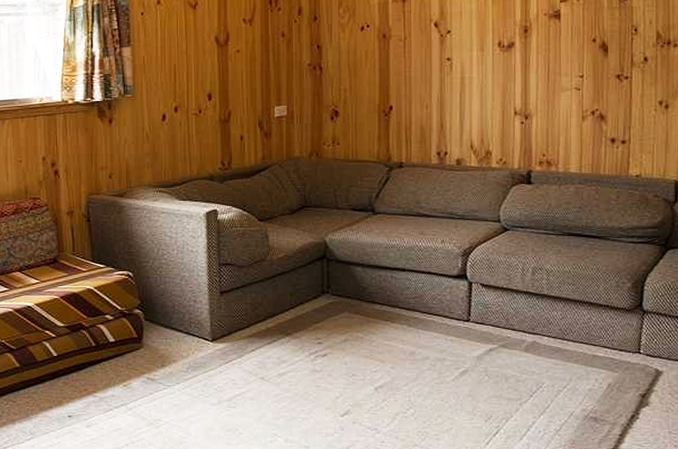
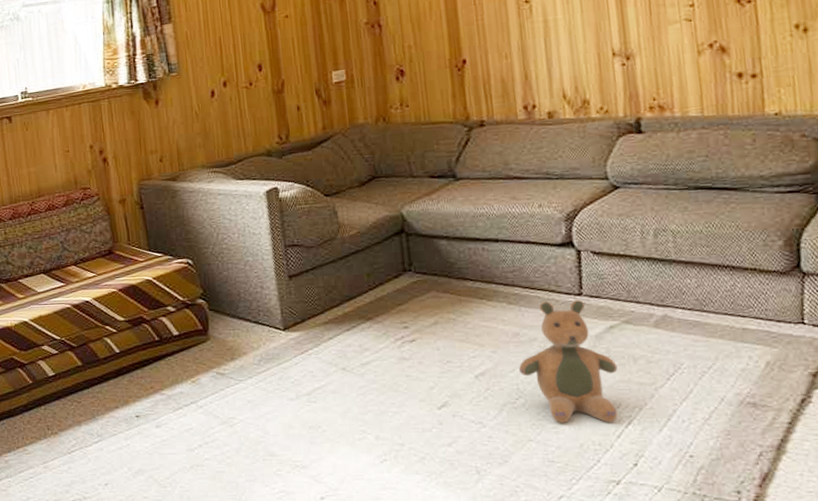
teddy bear: none [411,324,492,431] -> present [518,299,618,423]

